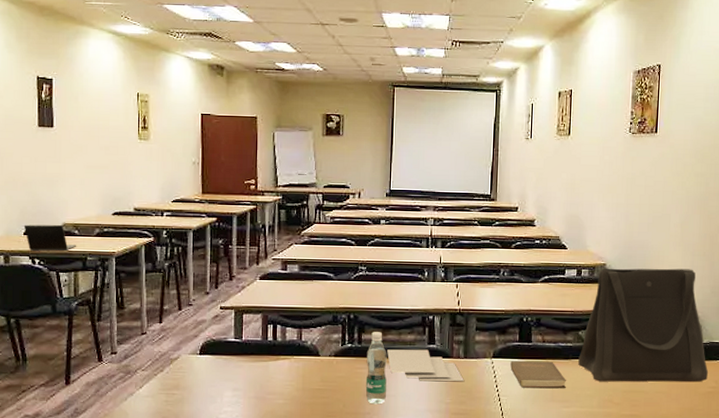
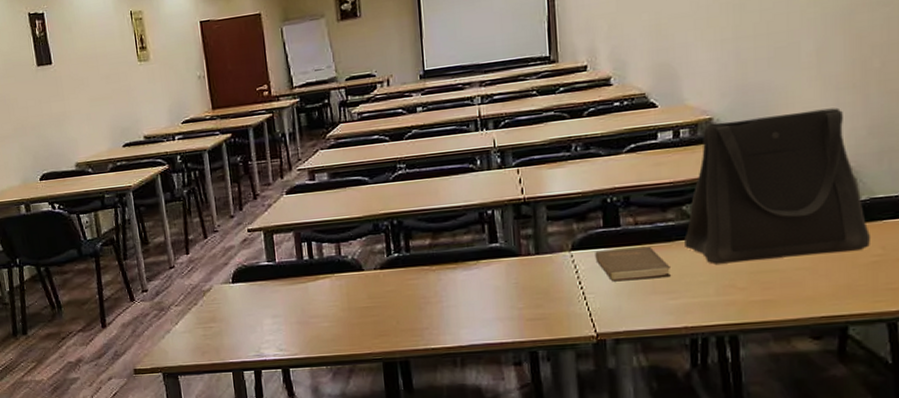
laptop: present [23,224,76,251] -> none [38,164,92,196]
bottle: present [365,332,387,405] -> none [416,236,446,318]
papers: present [387,349,464,382] -> none [441,249,538,287]

